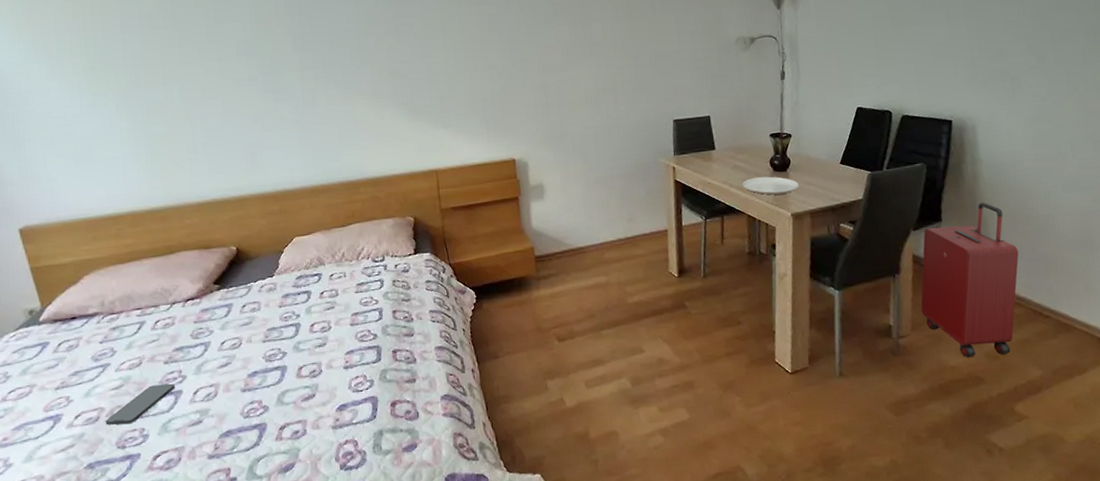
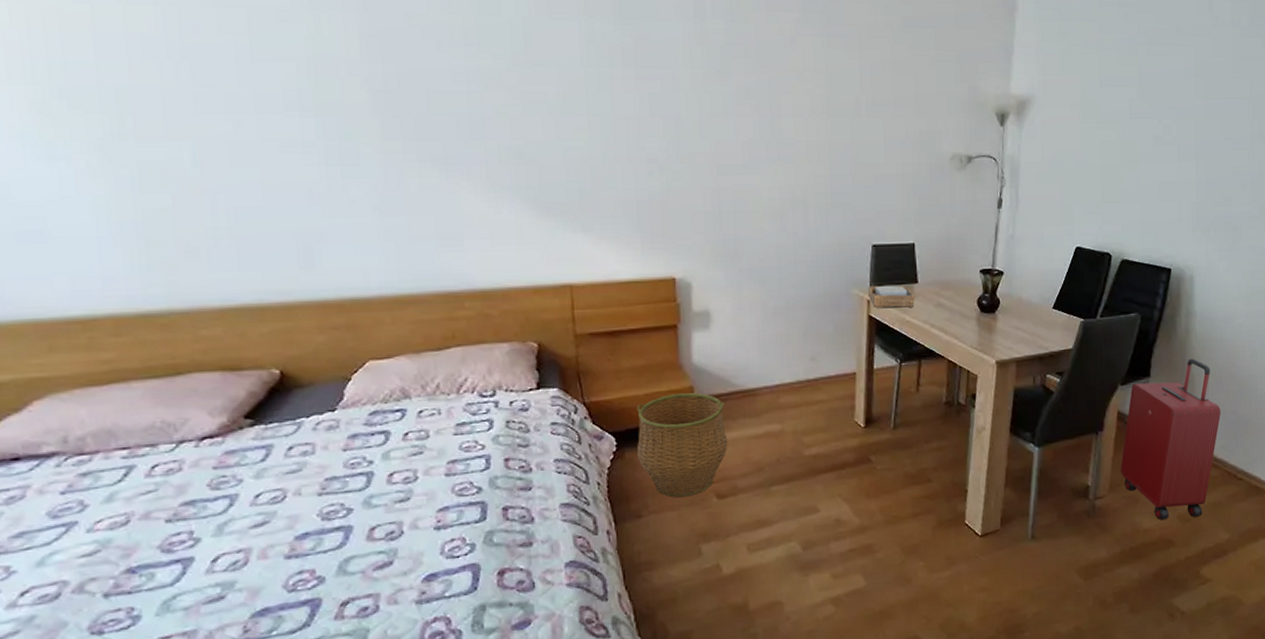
phone: present [105,383,176,425] -> none [70,548,184,604]
basket: none [490,252,564,341] -> present [636,393,728,498]
napkin holder: none [672,152,714,173] -> present [868,285,915,308]
plate: present [742,176,799,195] -> none [945,318,1007,339]

